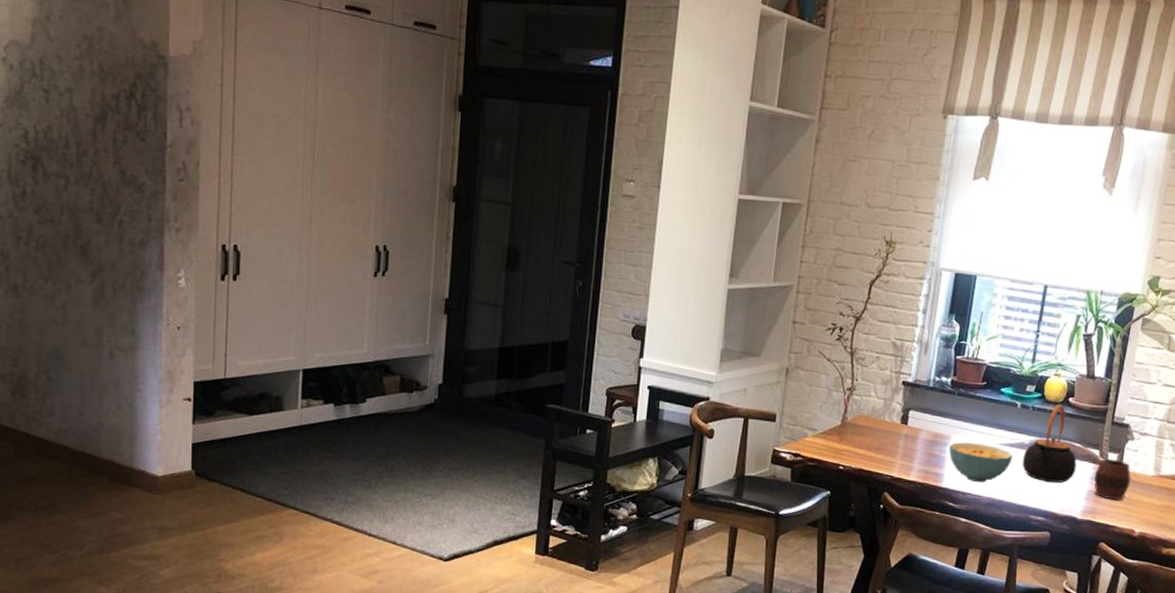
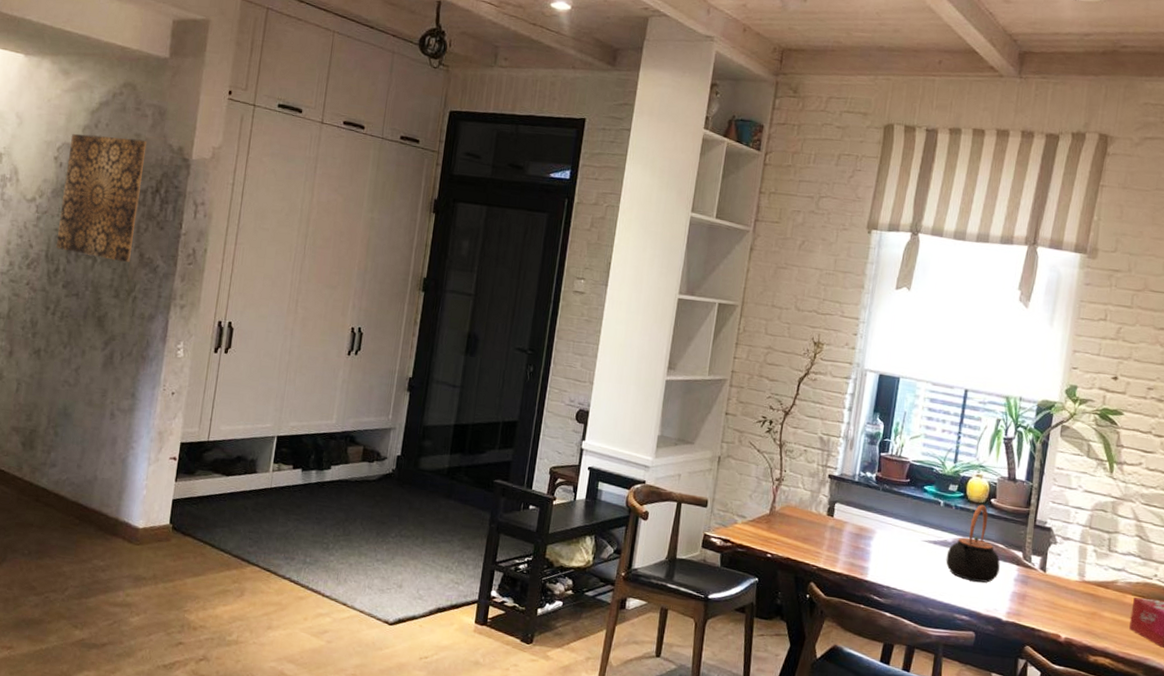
wall art: none [18,28,113,181] -> present [55,133,147,262]
cereal bowl: present [949,442,1013,483] -> none [874,536,937,579]
cup: present [1094,458,1131,501] -> none [1018,560,1055,604]

